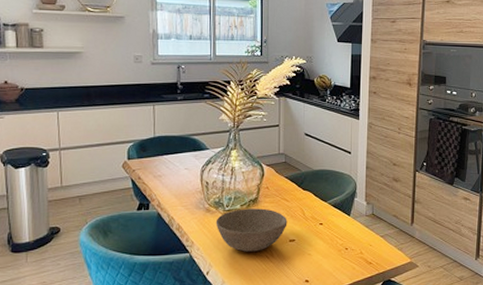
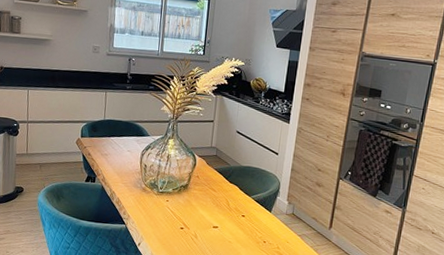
bowl: present [215,208,288,252] -> none [149,192,213,232]

